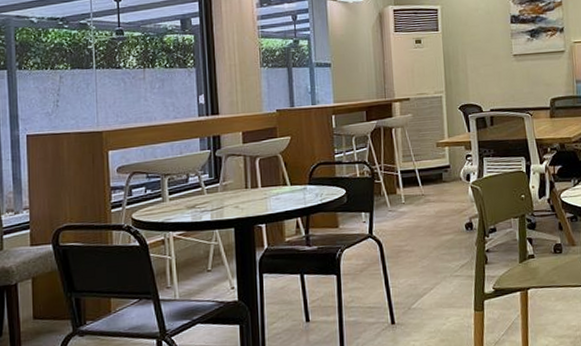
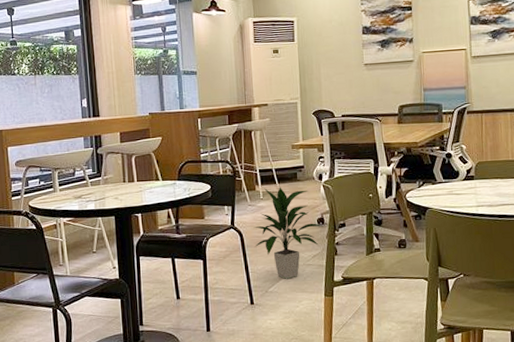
indoor plant: none [394,188,472,293] -> present [253,186,323,279]

